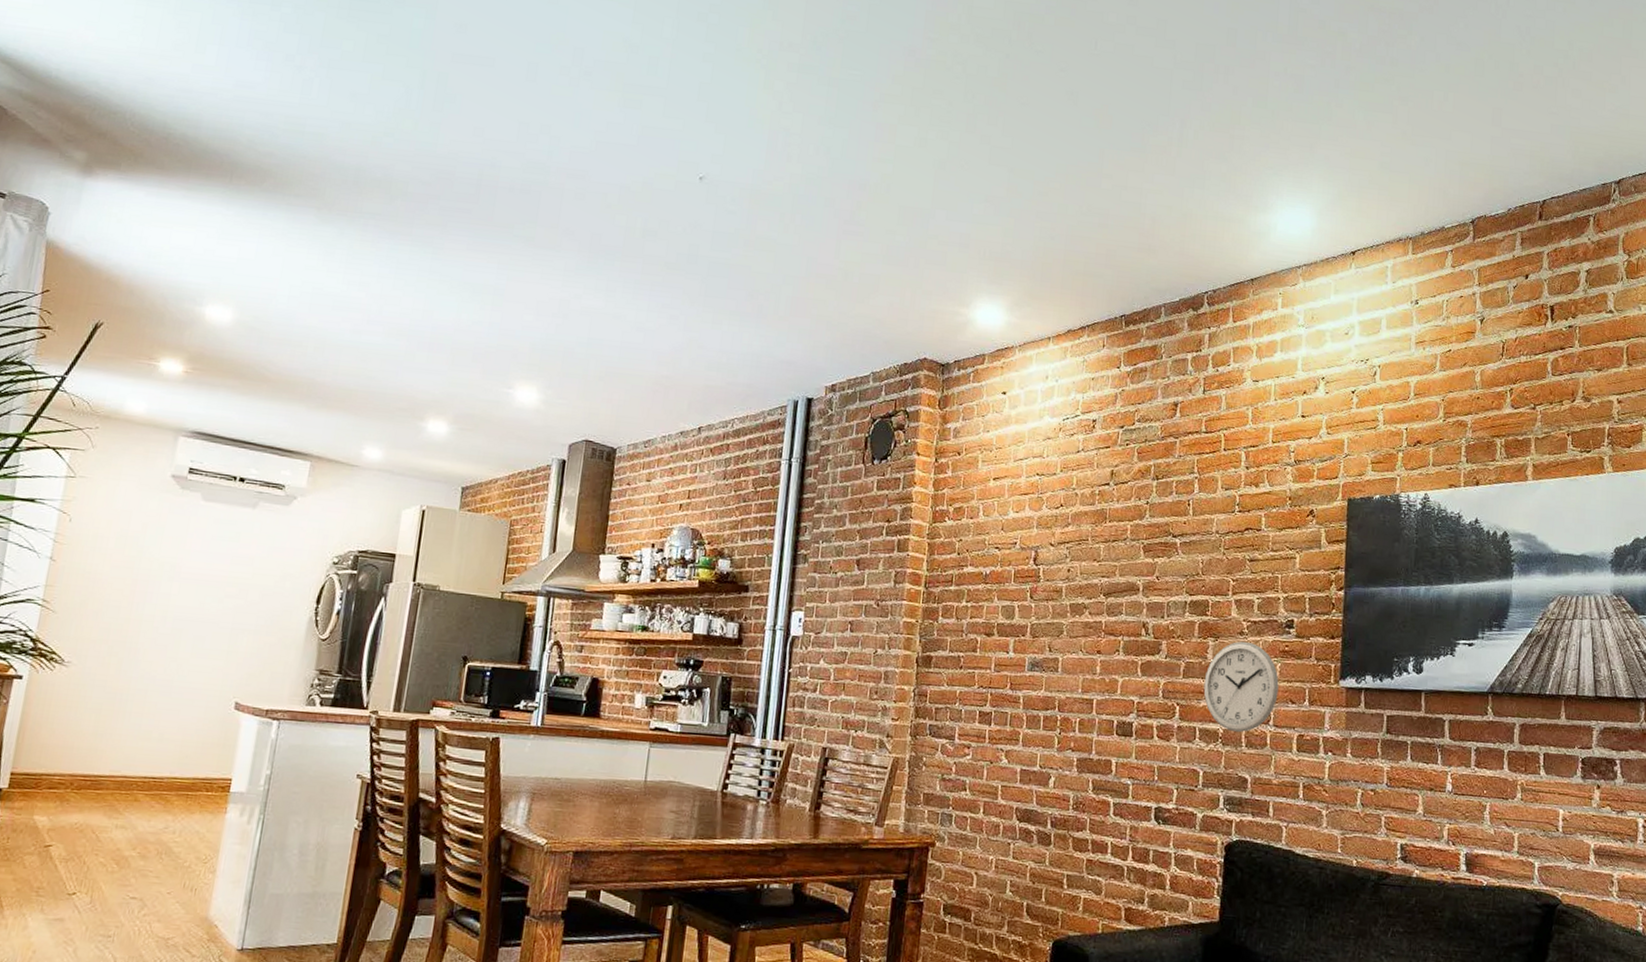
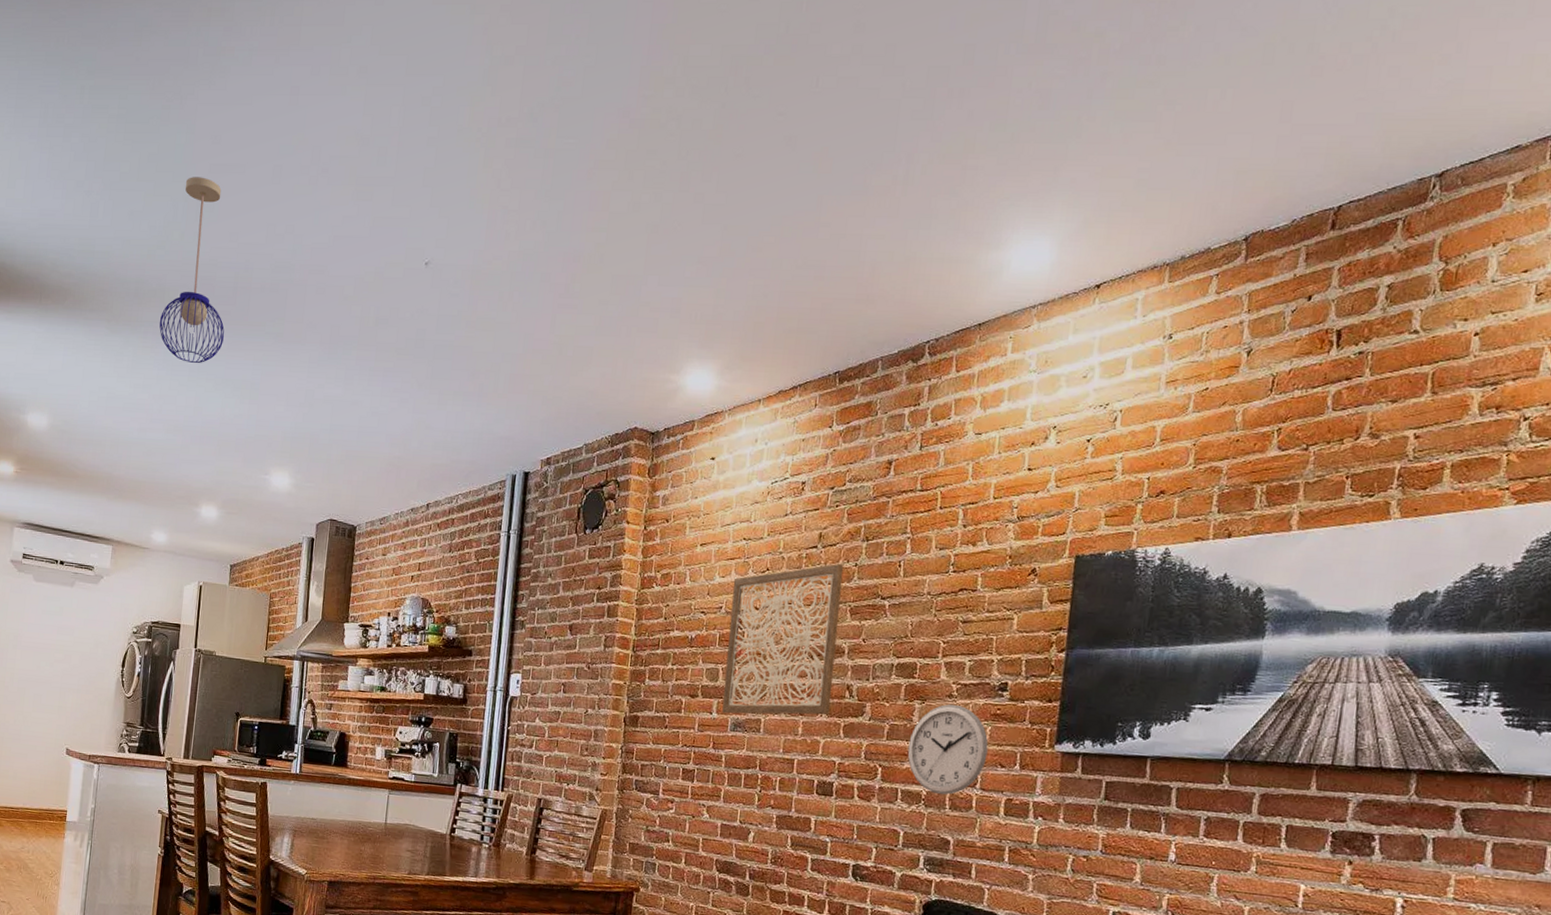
pendant light: none [383,64,466,263] -> present [159,177,225,363]
wall art: none [1019,500,1136,654] -> present [722,563,844,715]

